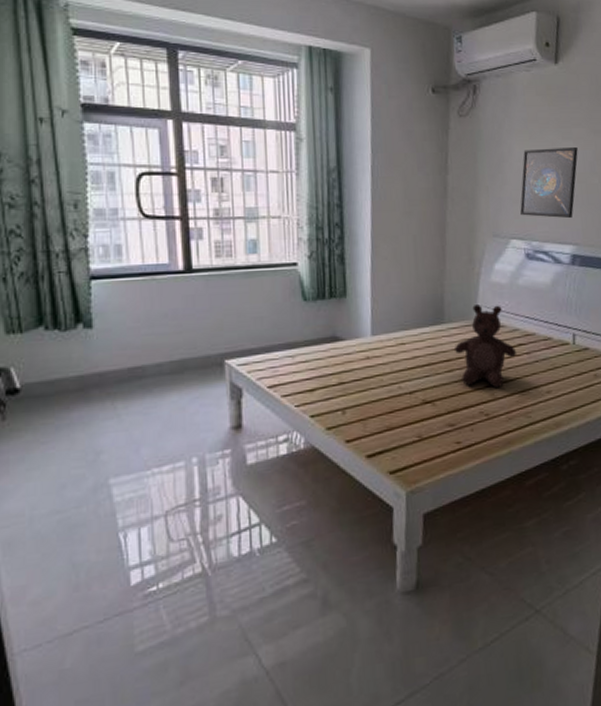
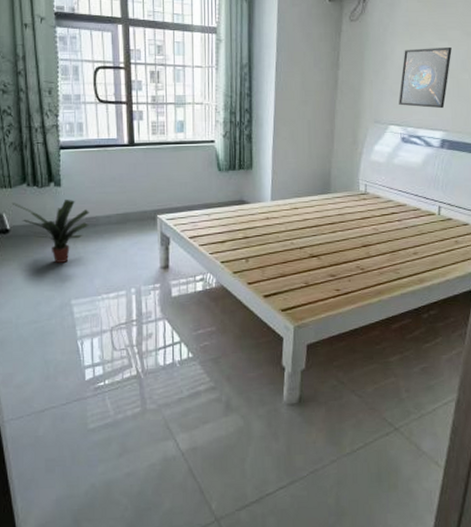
potted plant: none [22,345,133,430] -> present [11,200,89,263]
teddy bear: present [455,305,517,388] -> none [338,179,390,248]

